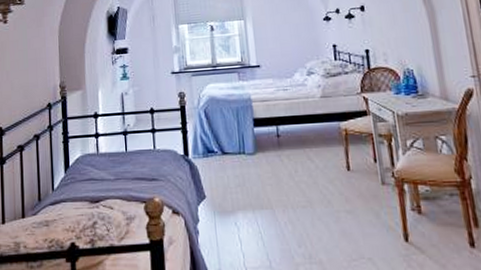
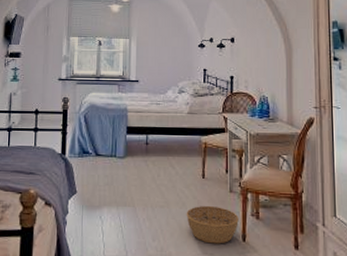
basket: none [333,201,398,247] -> present [186,205,239,244]

